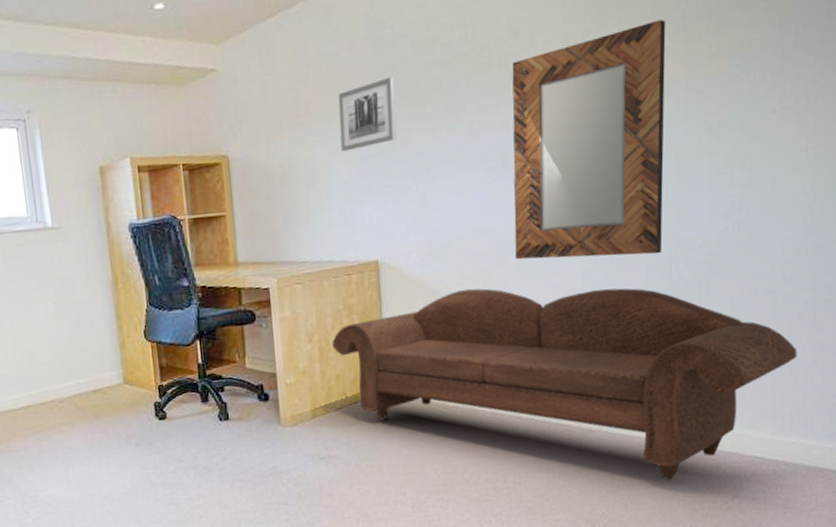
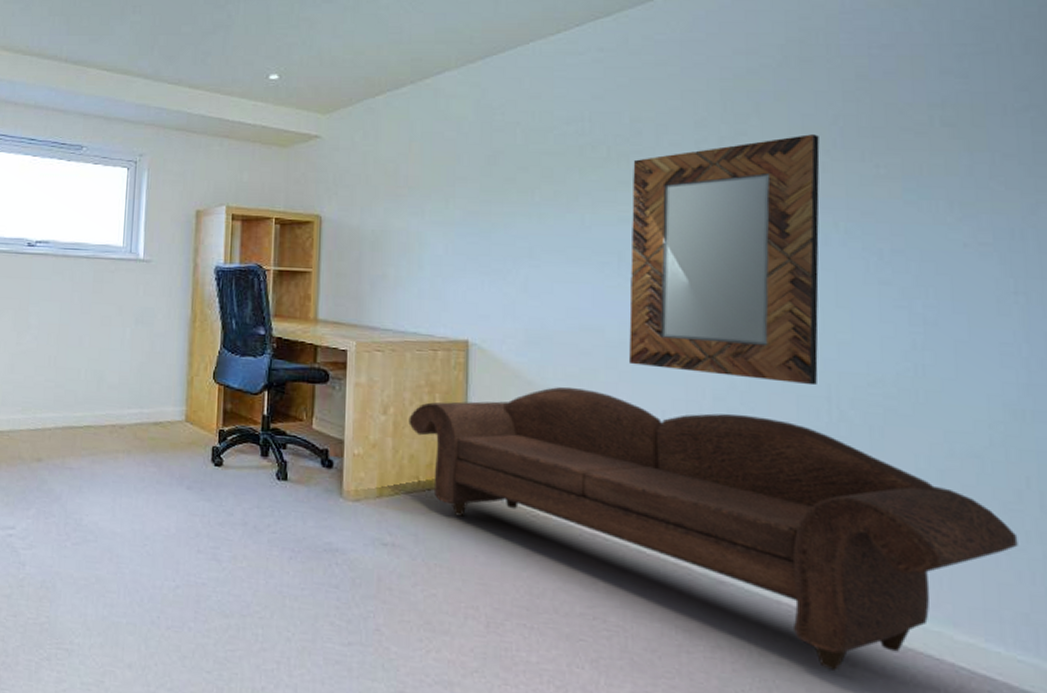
wall art: present [338,76,397,152] -> none [438,160,501,227]

